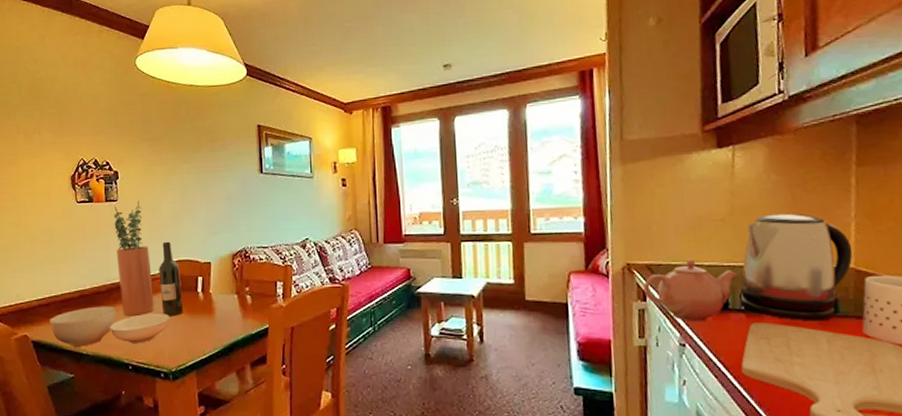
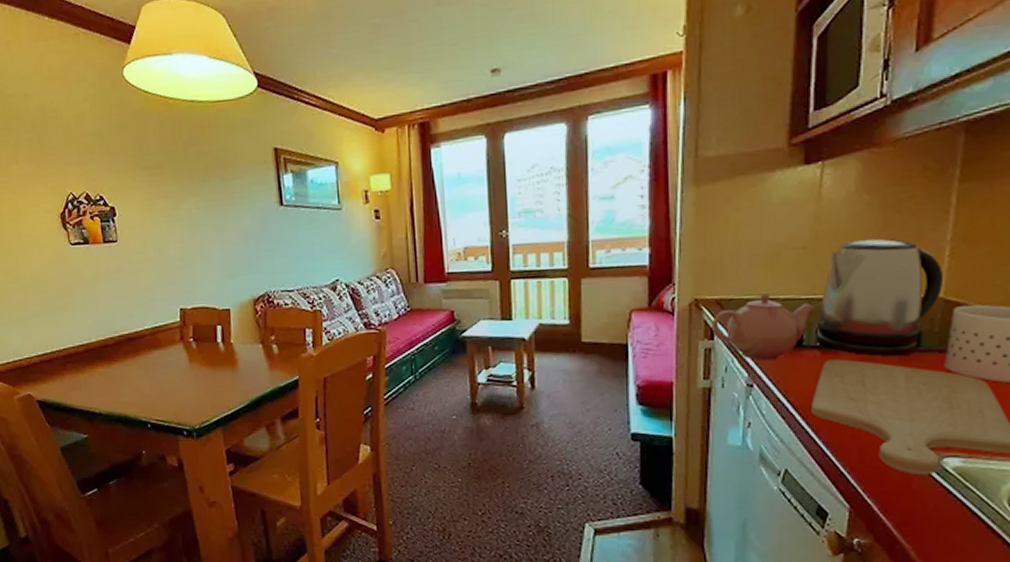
bowl: present [50,306,116,347] -> none [54,360,128,406]
bowl: present [109,314,170,343] -> none [121,367,189,400]
vase: present [114,200,154,317] -> none [114,240,170,372]
wine bottle: present [159,241,184,316] -> none [171,286,203,370]

